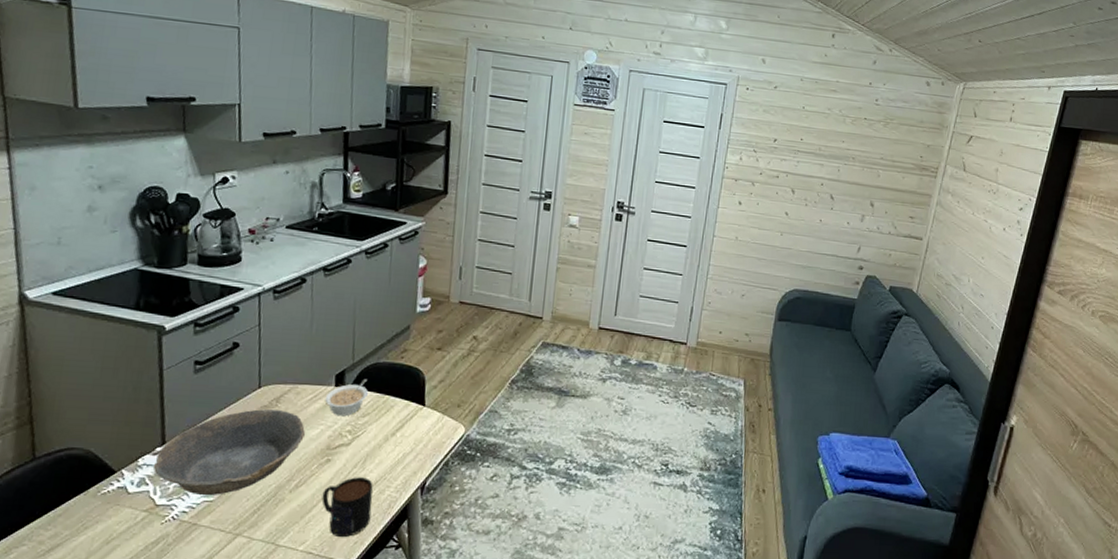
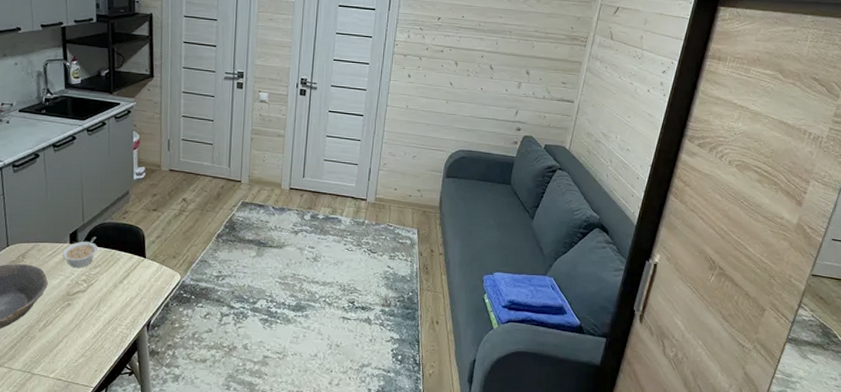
mug: present [322,477,373,538] -> none [66,317,108,367]

